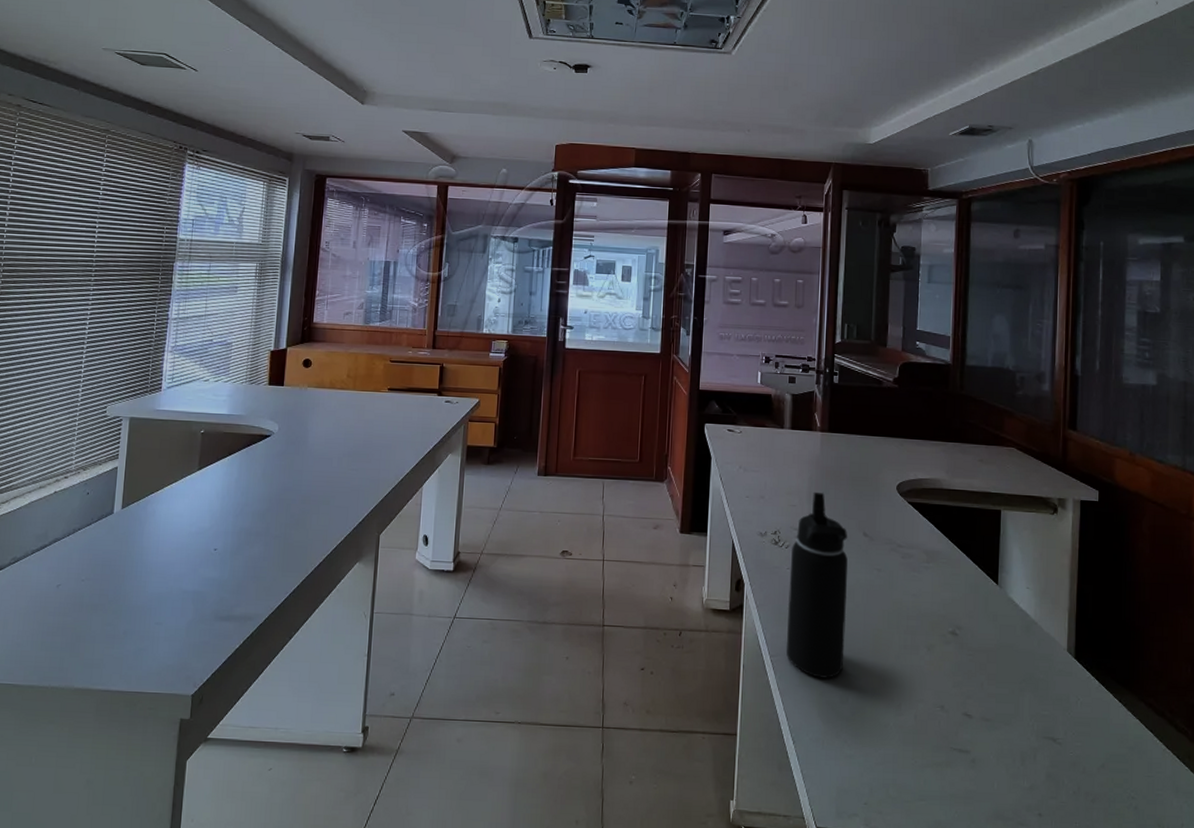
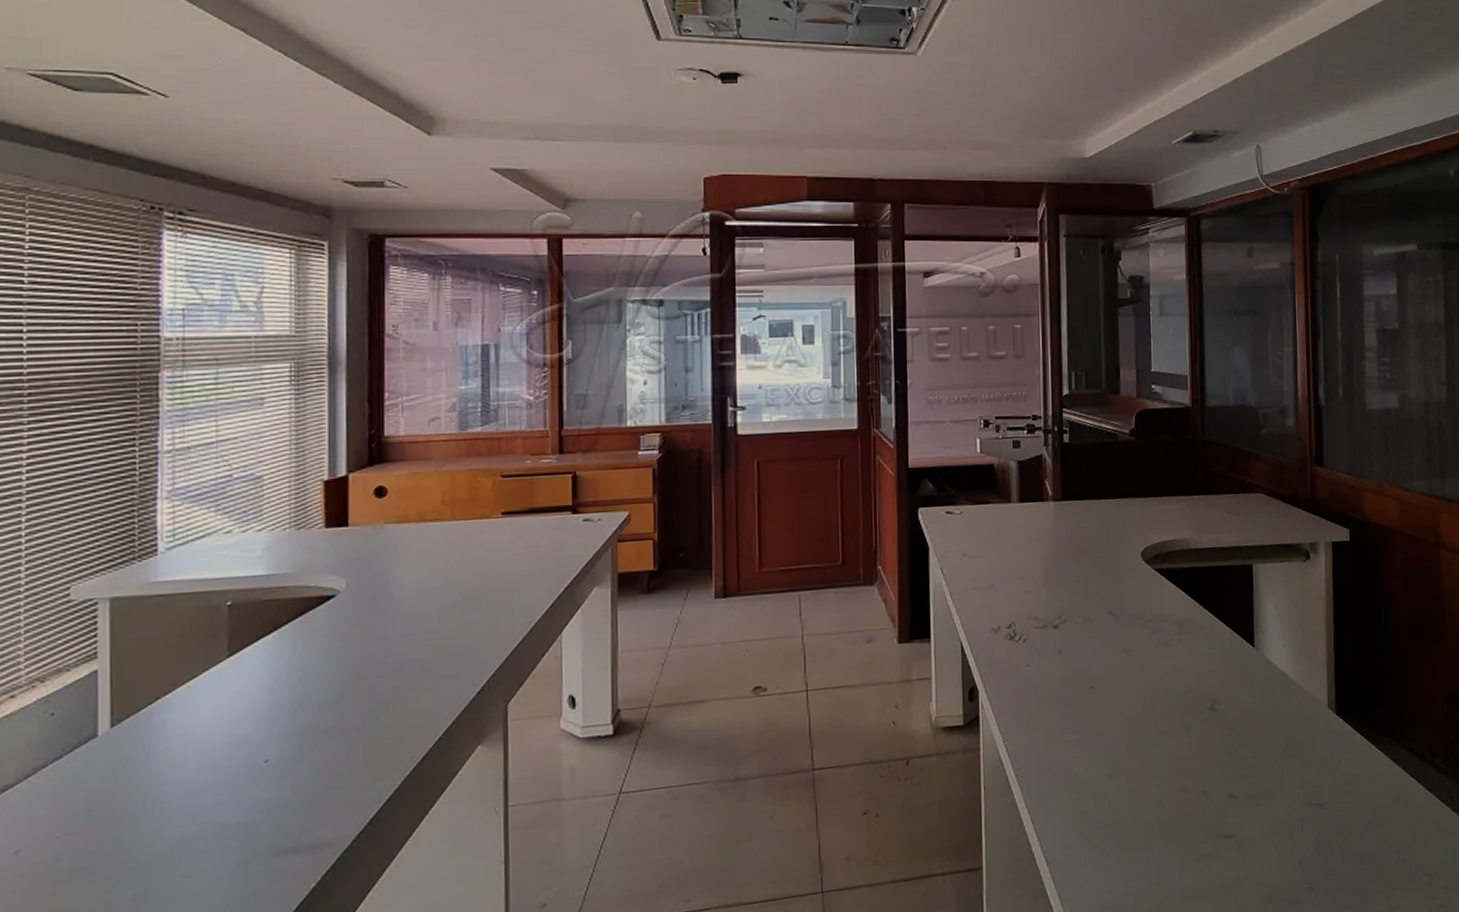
water bottle: present [786,491,848,679] -> none [1029,571,1097,786]

